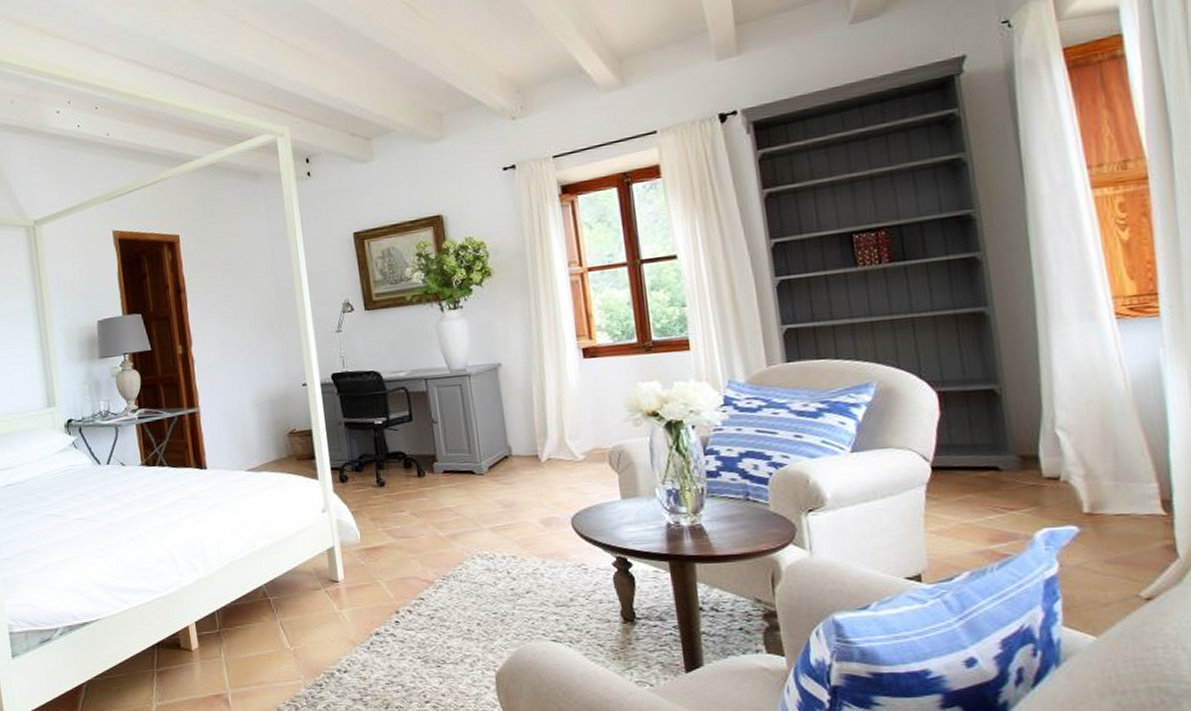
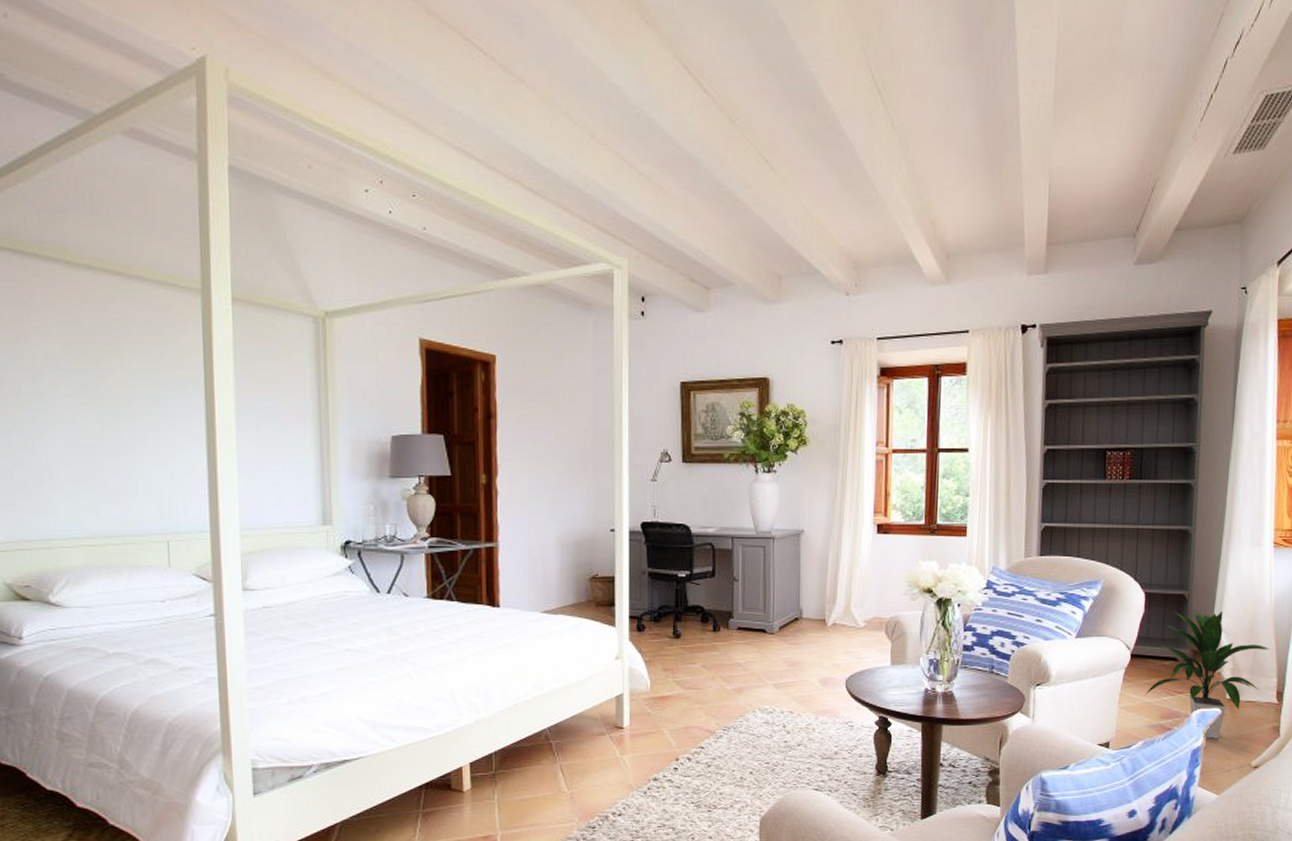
indoor plant: none [959,405,1141,565] -> present [1144,611,1271,739]

